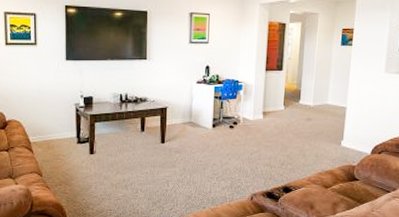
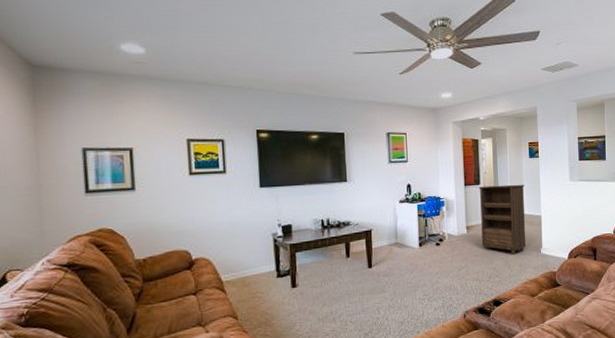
bookshelf: none [278,72,332,144] -> present [479,184,527,254]

